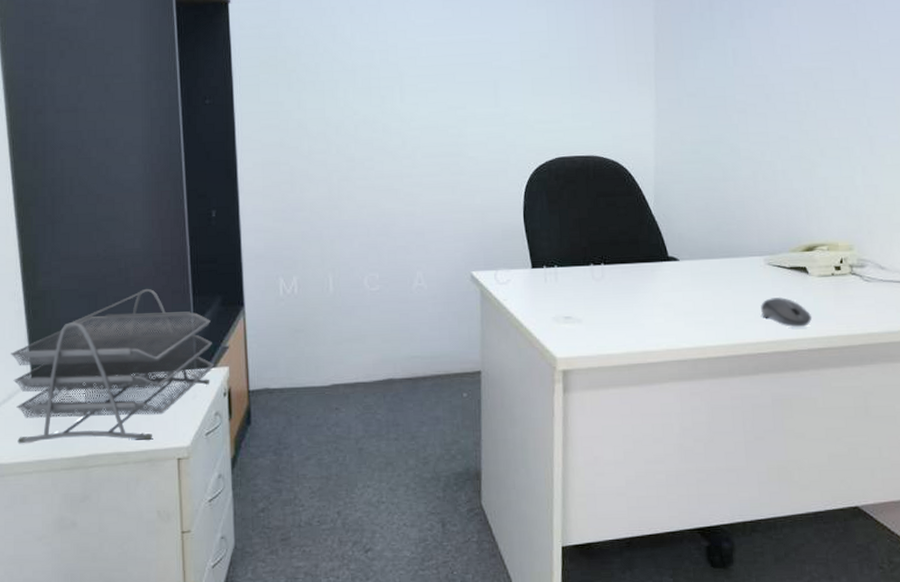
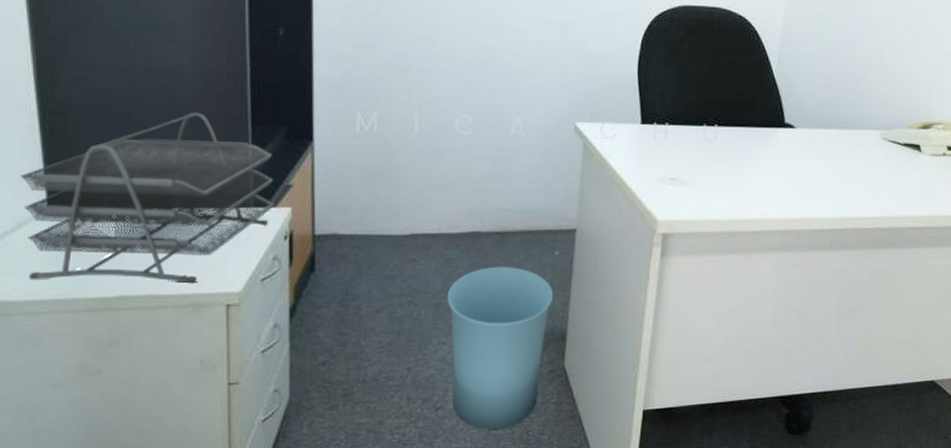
waste bin: none [368,410,466,570] -> present [447,266,554,429]
computer mouse: present [761,297,813,328] -> none [870,173,919,206]

